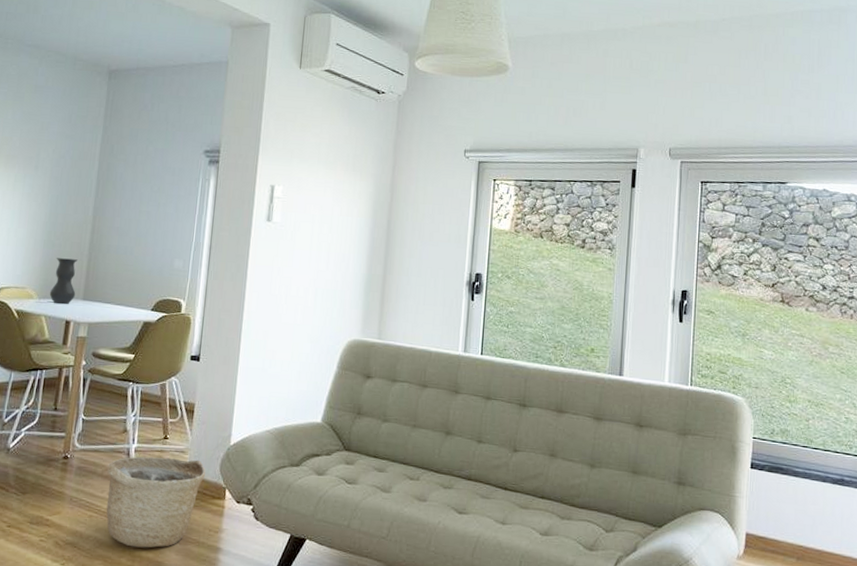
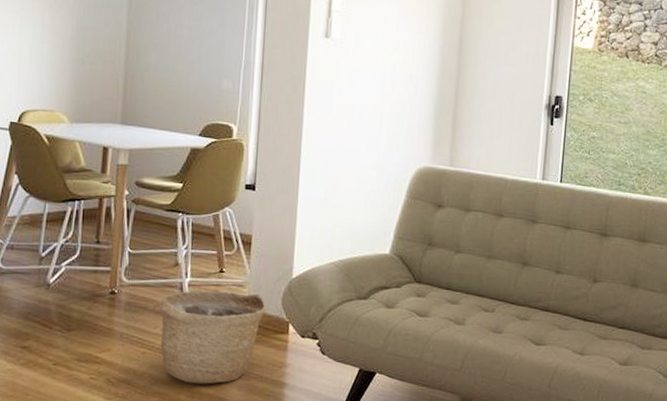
vase: present [49,258,77,305] -> none [82,77,113,130]

